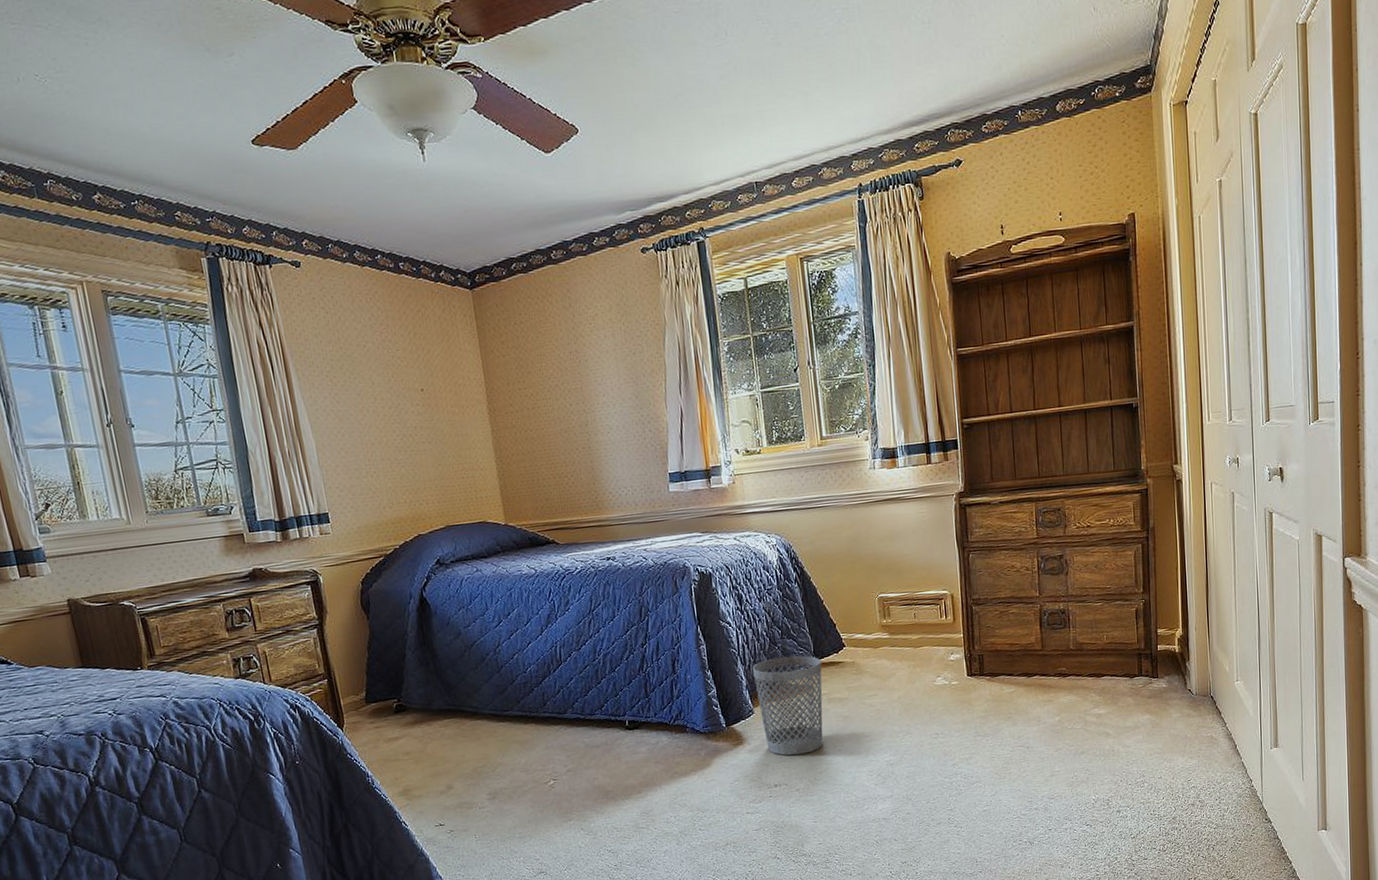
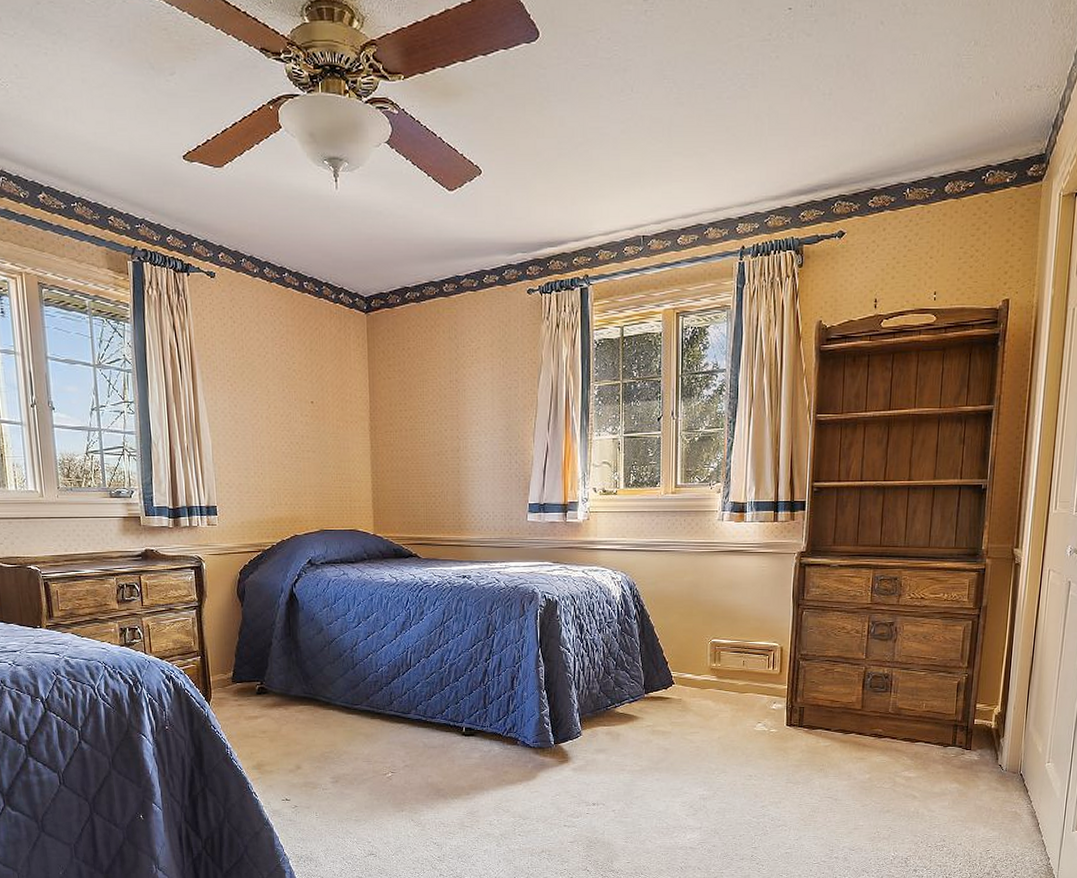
wastebasket: present [752,655,823,756] -> none [584,686,650,779]

